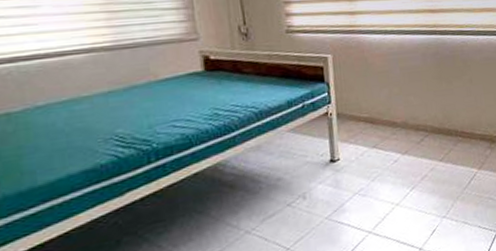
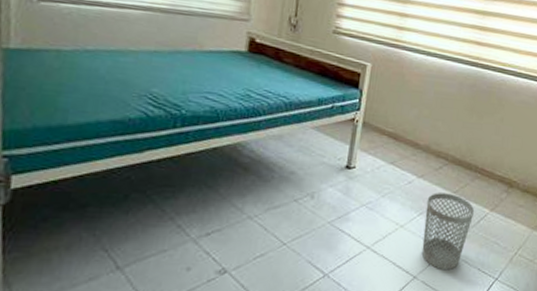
wastebasket: none [415,162,464,236] -> present [421,193,475,269]

